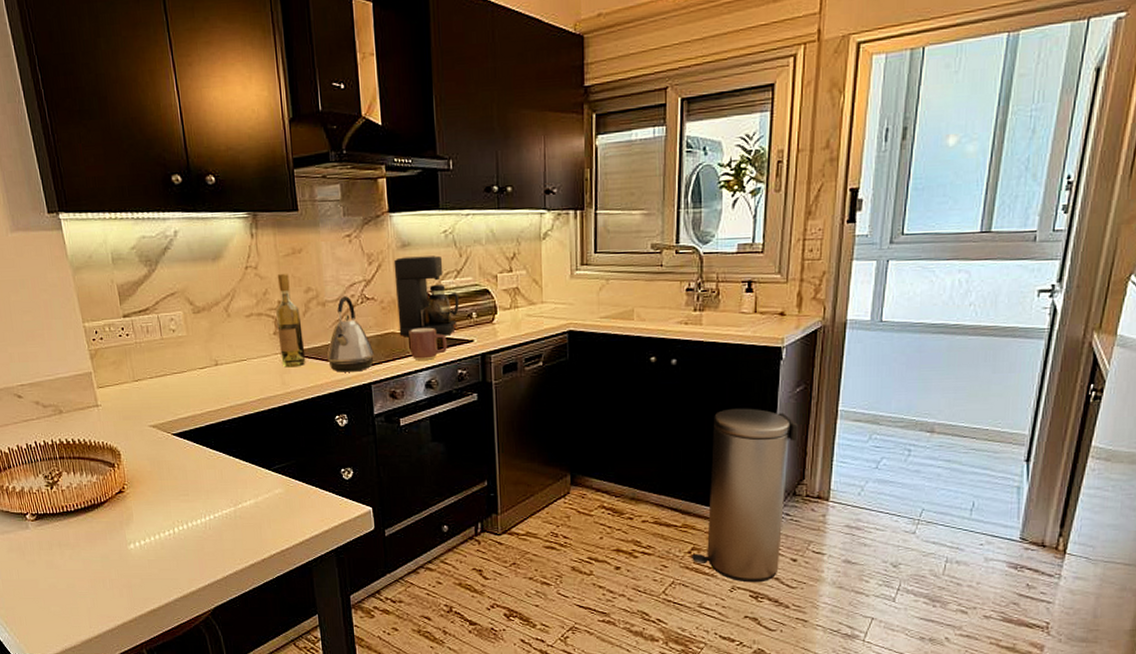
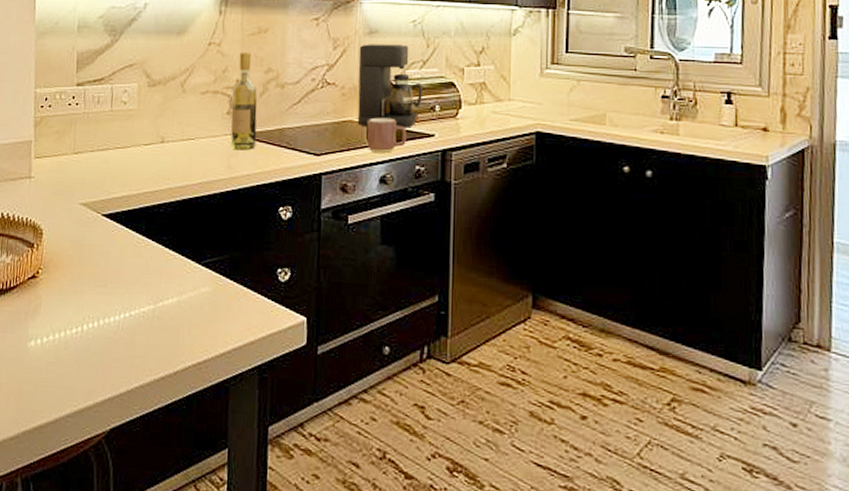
kettle: present [326,296,375,372] -> none [278,79,330,160]
pedal bin: present [692,408,799,583] -> none [671,231,791,451]

